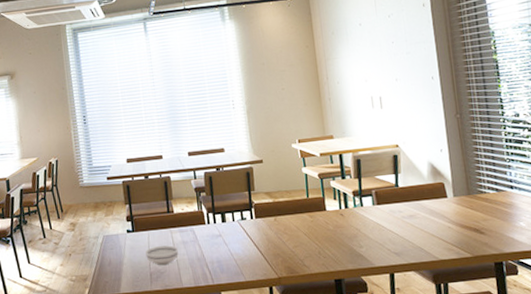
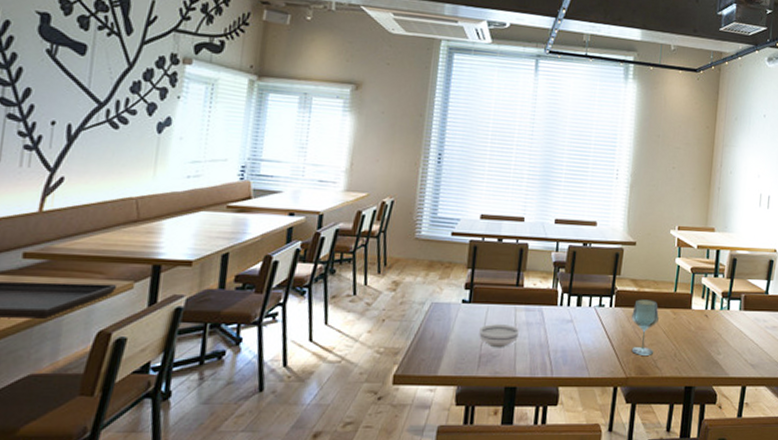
wine glass: none [272,208,299,257] -> present [631,299,659,355]

